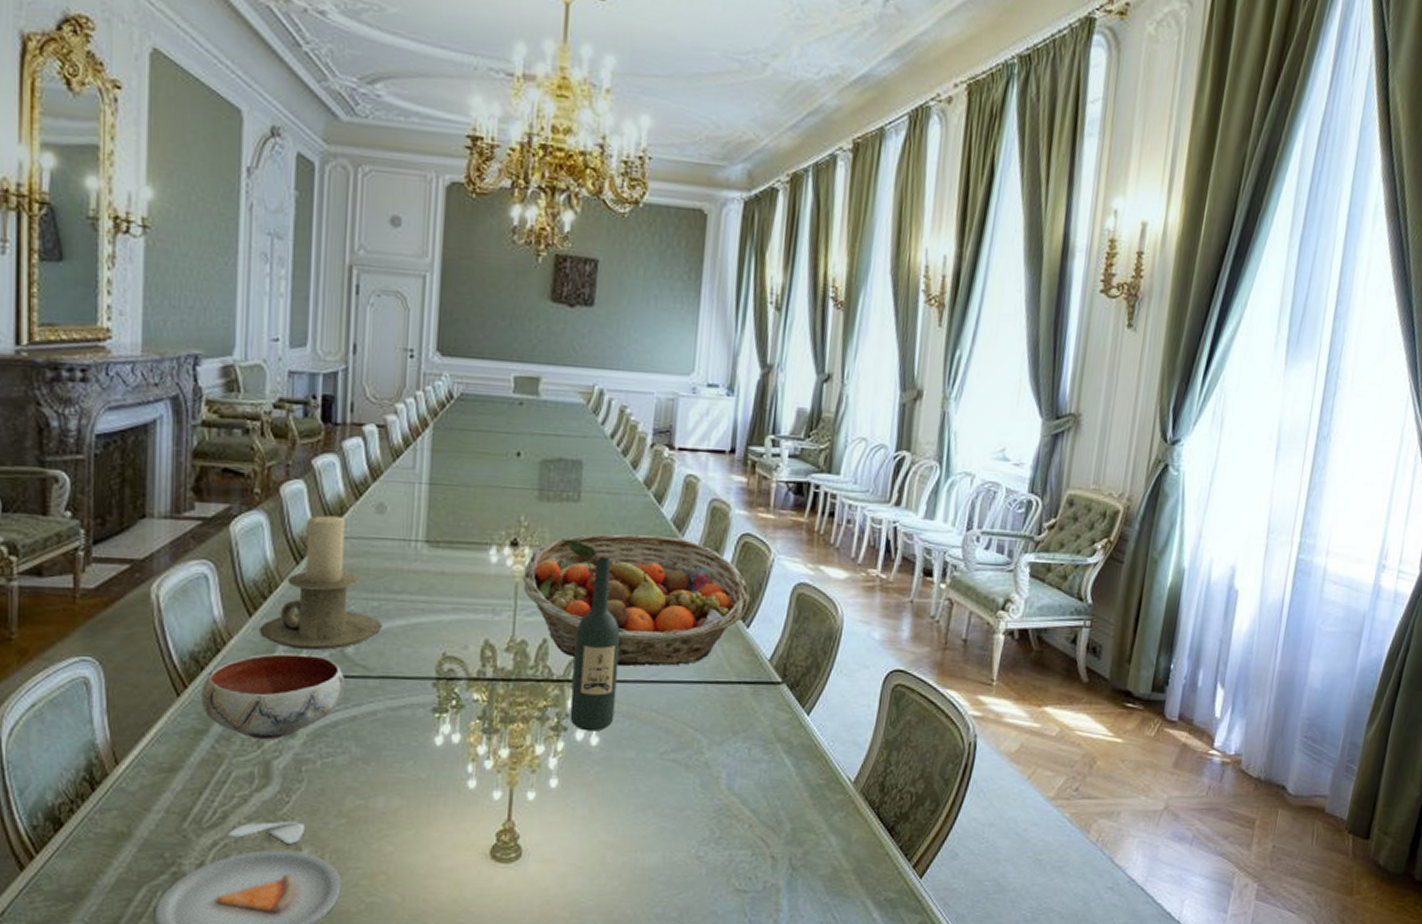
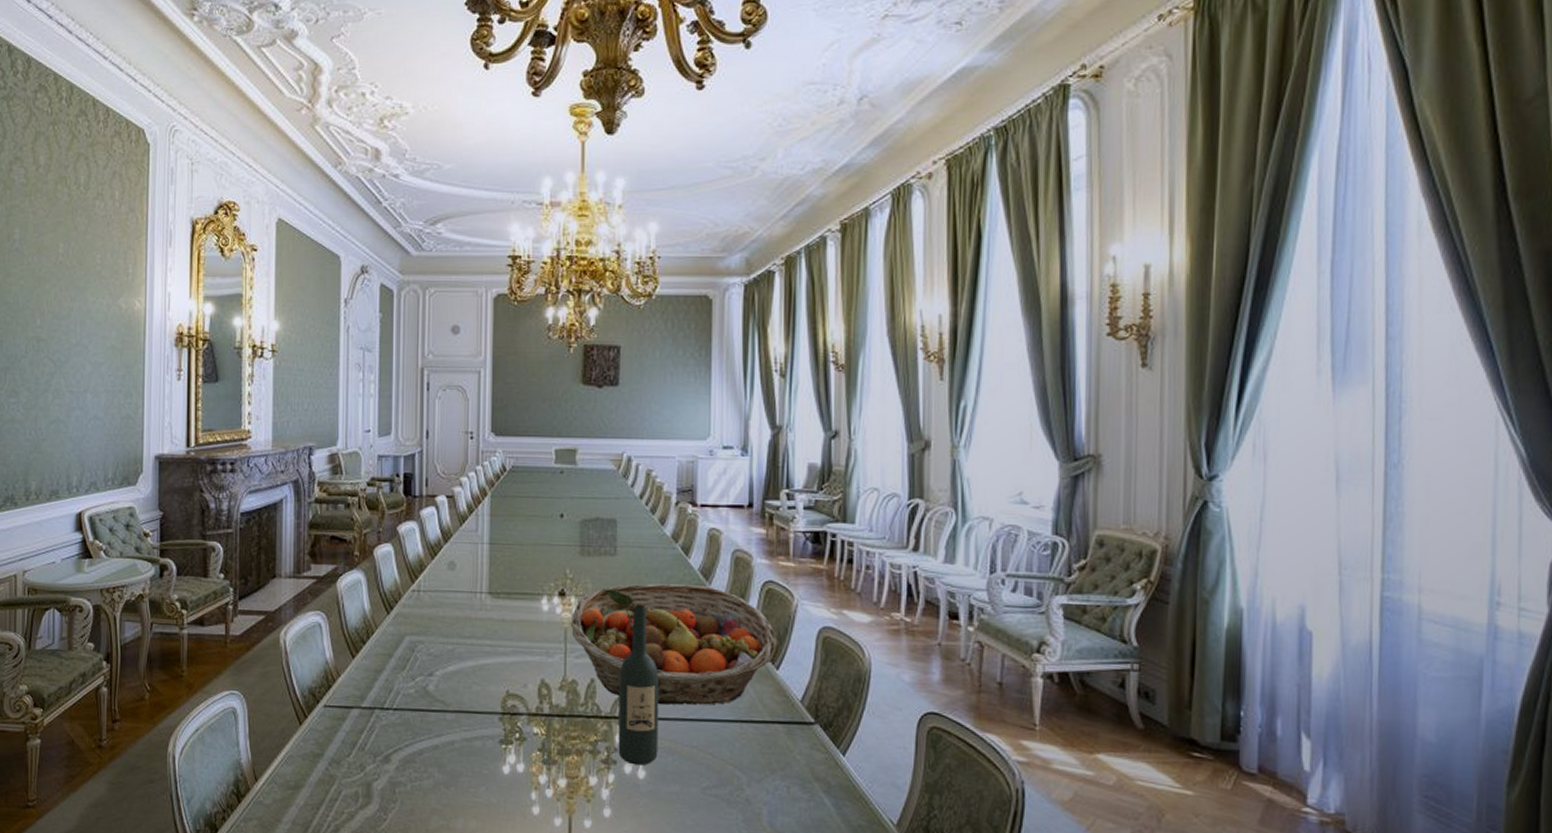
bowl: present [202,653,345,740] -> none [318,690,428,764]
candle holder: present [260,515,383,651] -> none [361,572,457,688]

